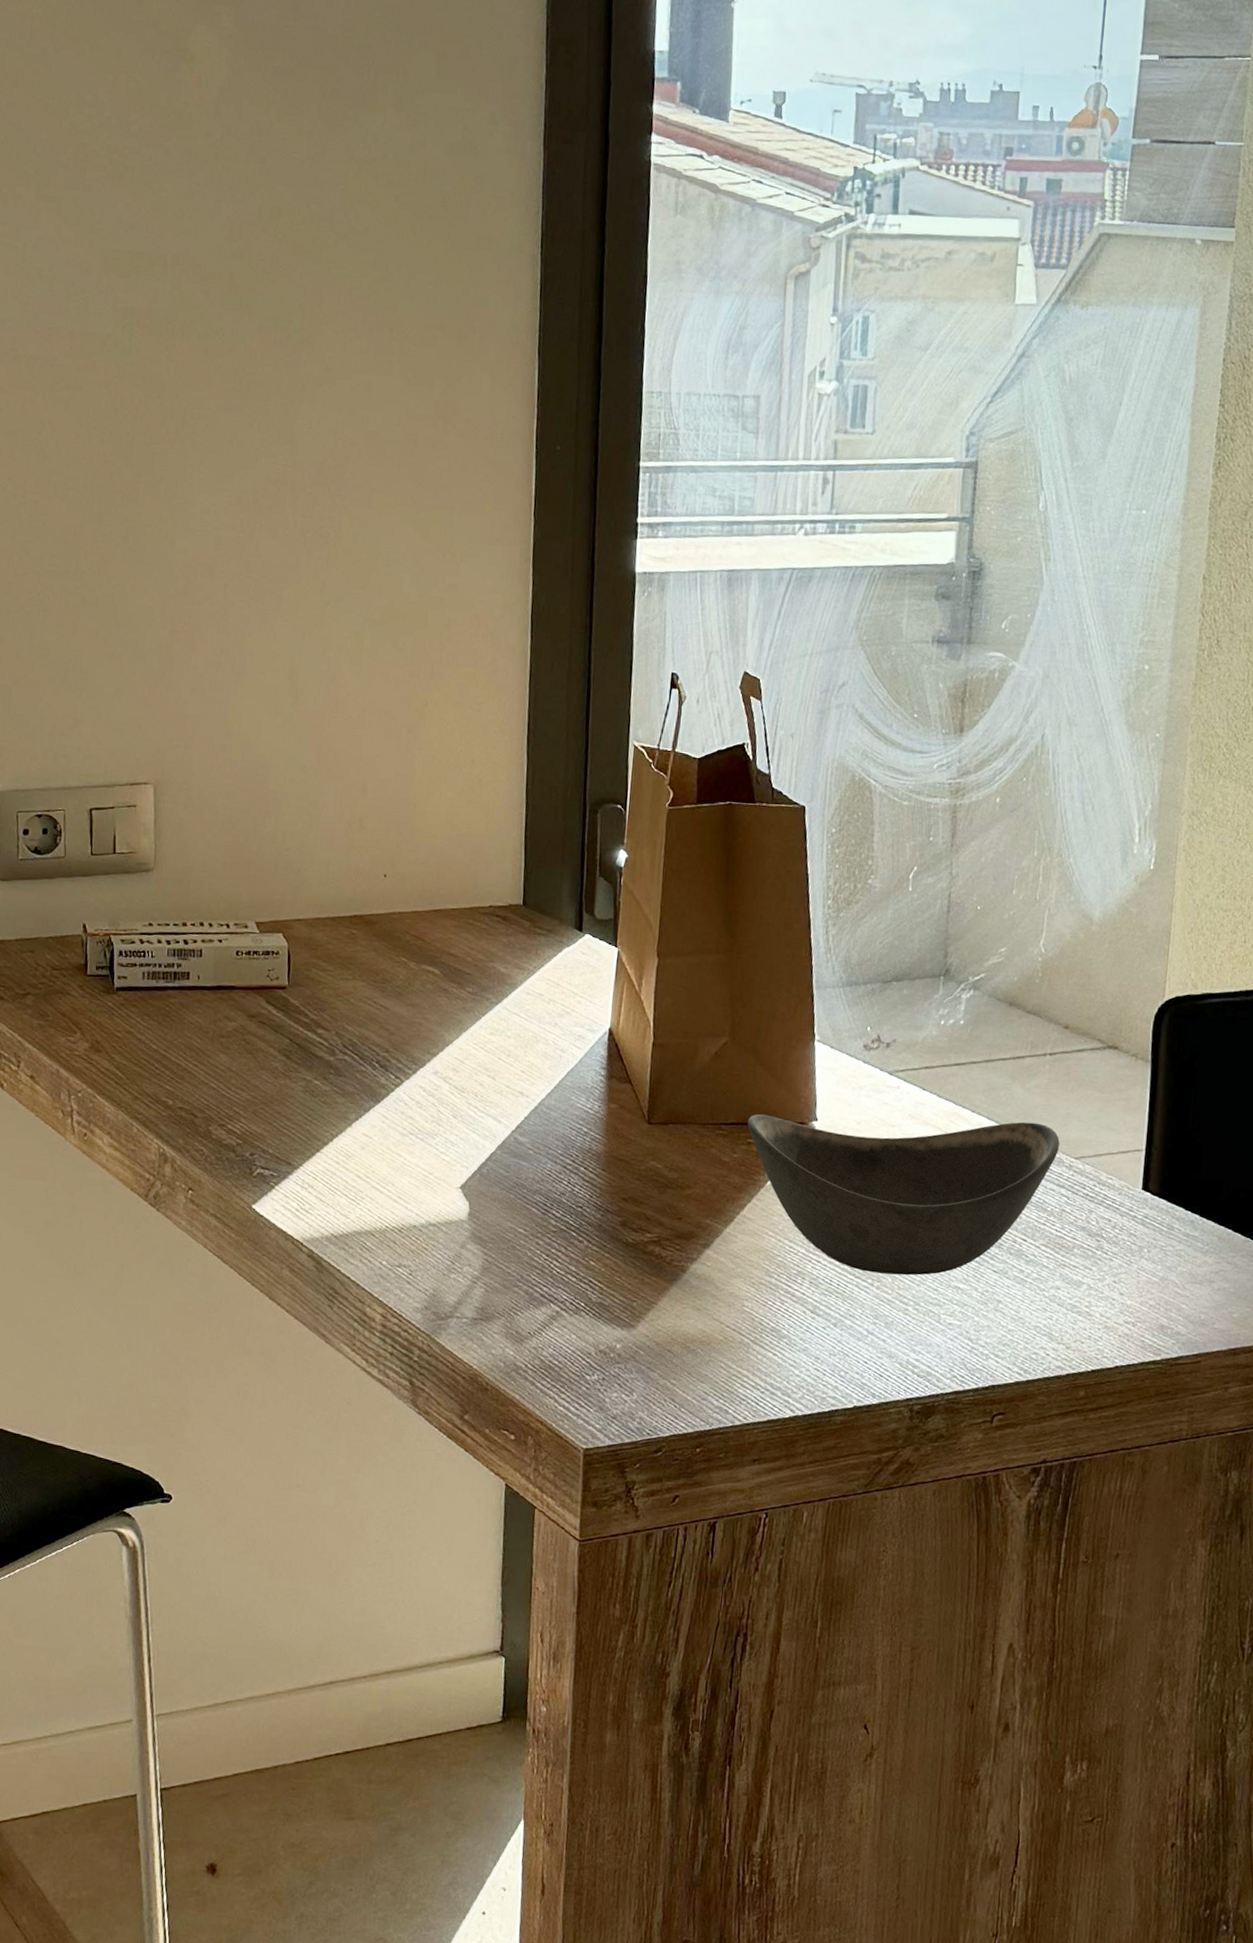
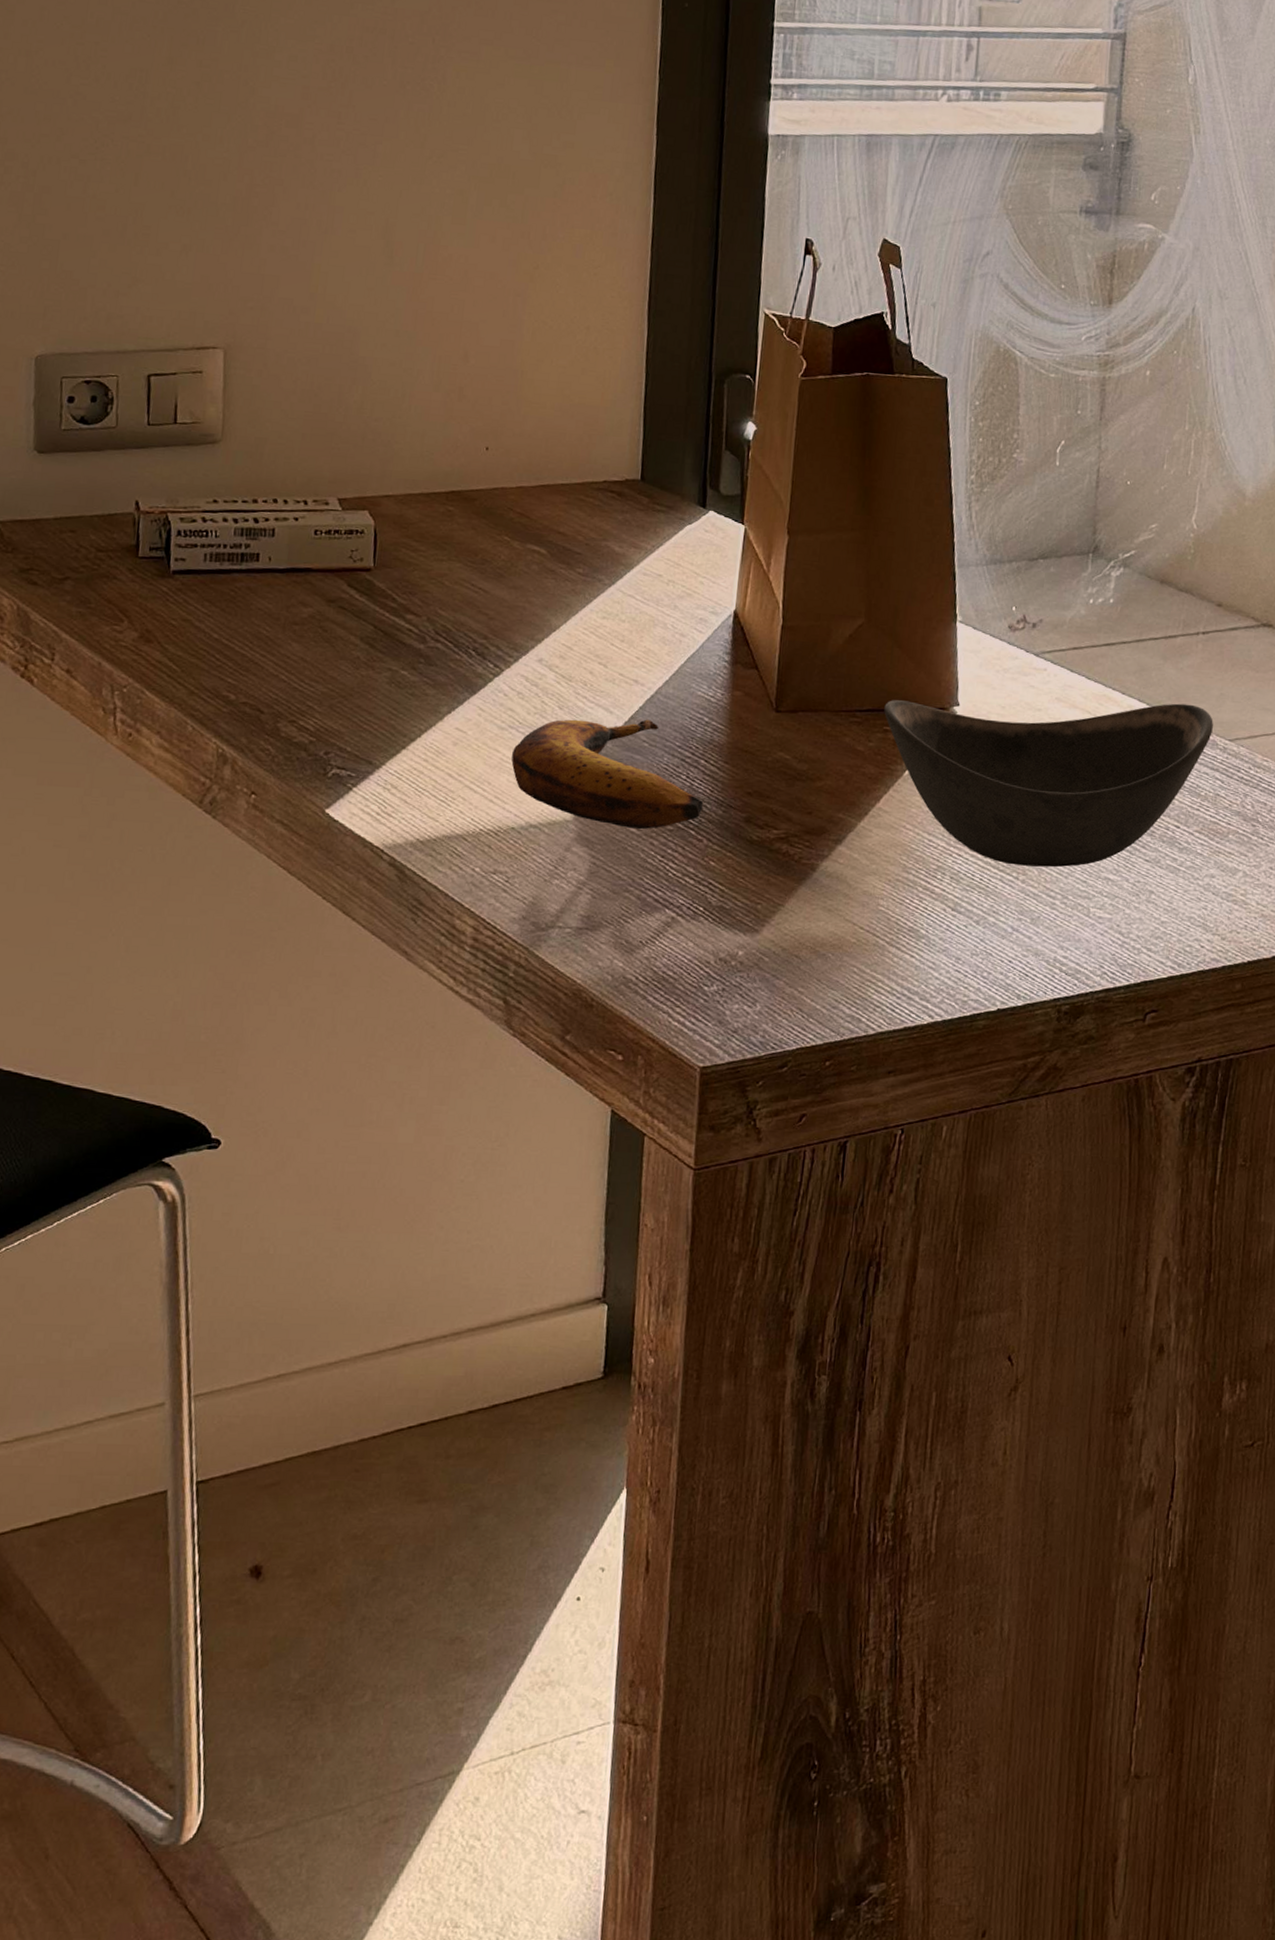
banana: none [412,1127,584,1231] -> present [511,719,704,830]

